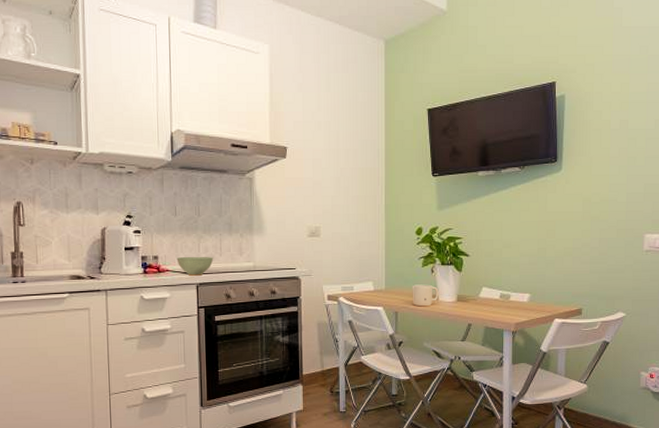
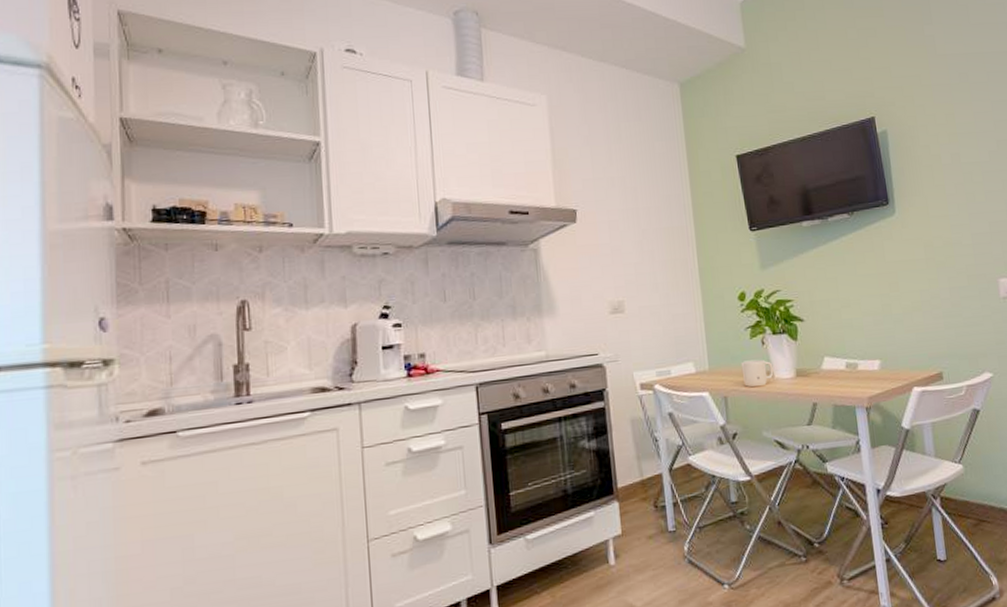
bowl: present [176,257,214,277] -> none [448,349,496,376]

